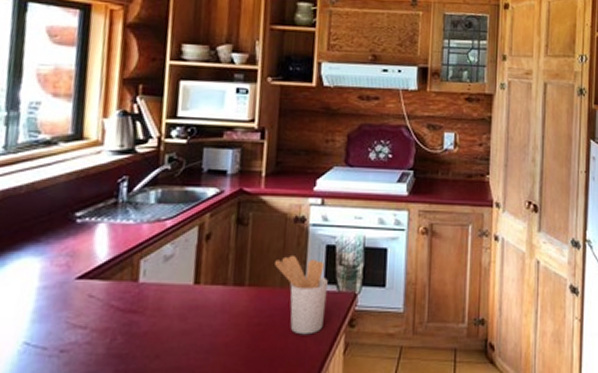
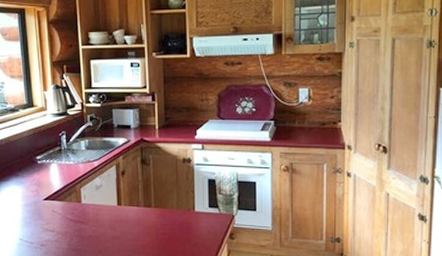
utensil holder: present [275,254,328,335] -> none [172,186,212,243]

